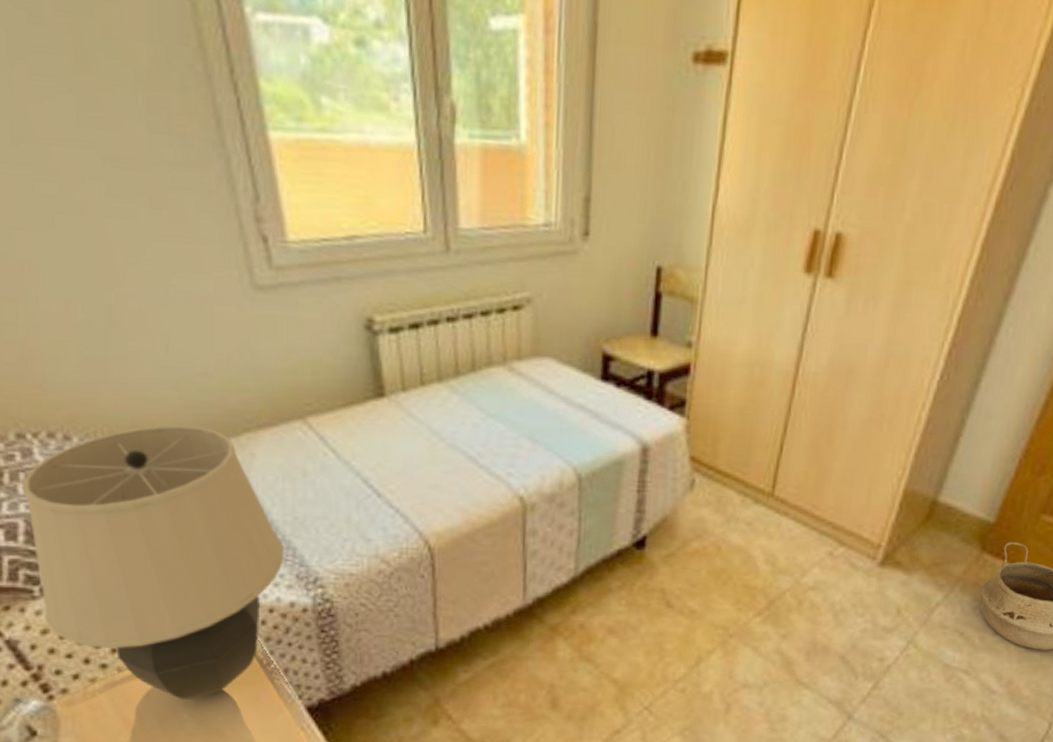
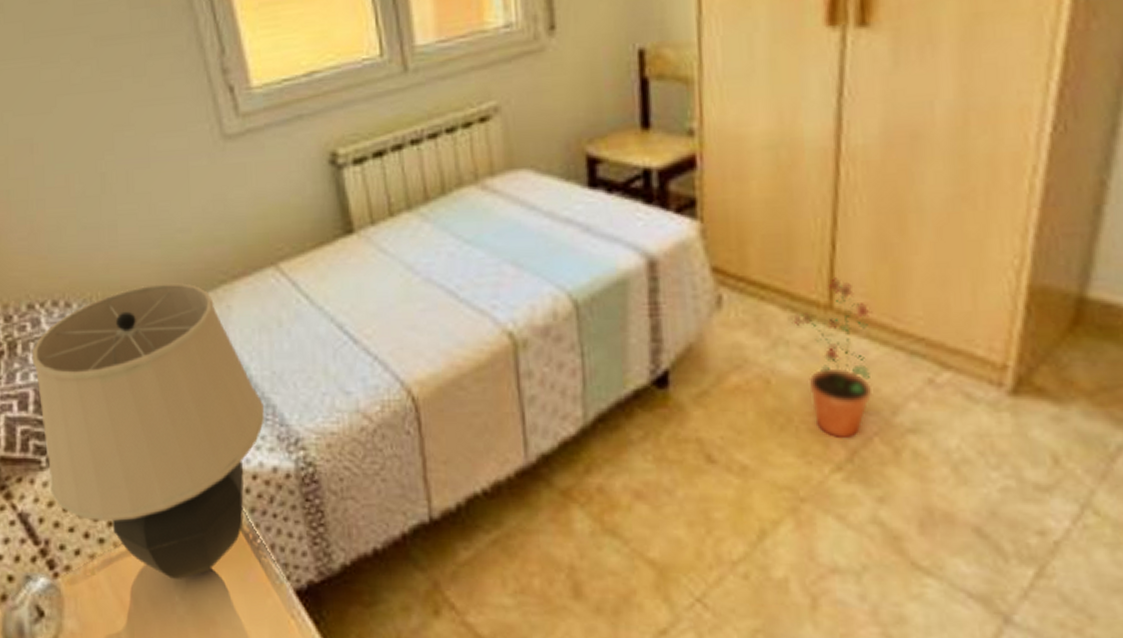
potted plant: none [743,473,801,593] -> present [791,278,873,439]

